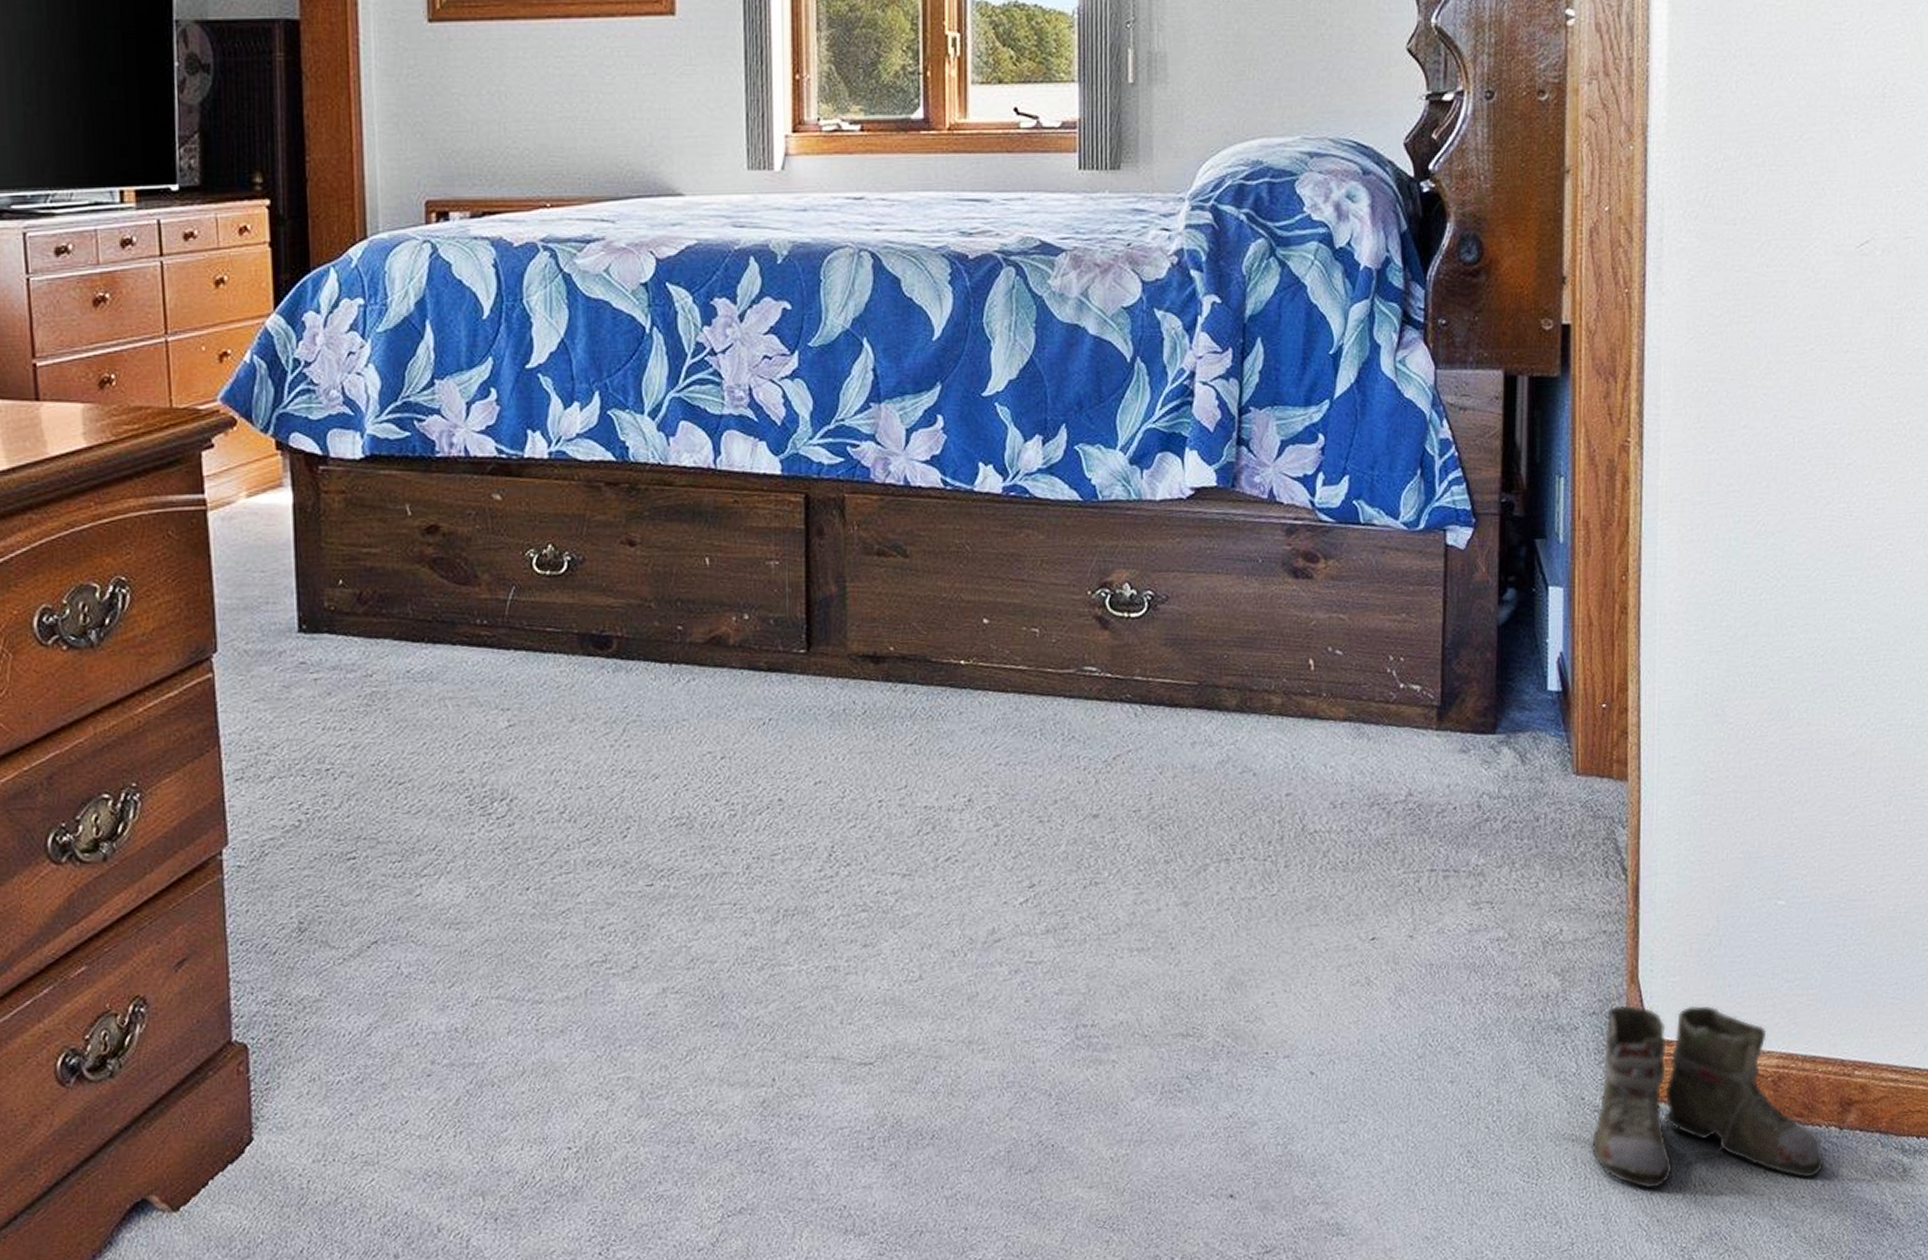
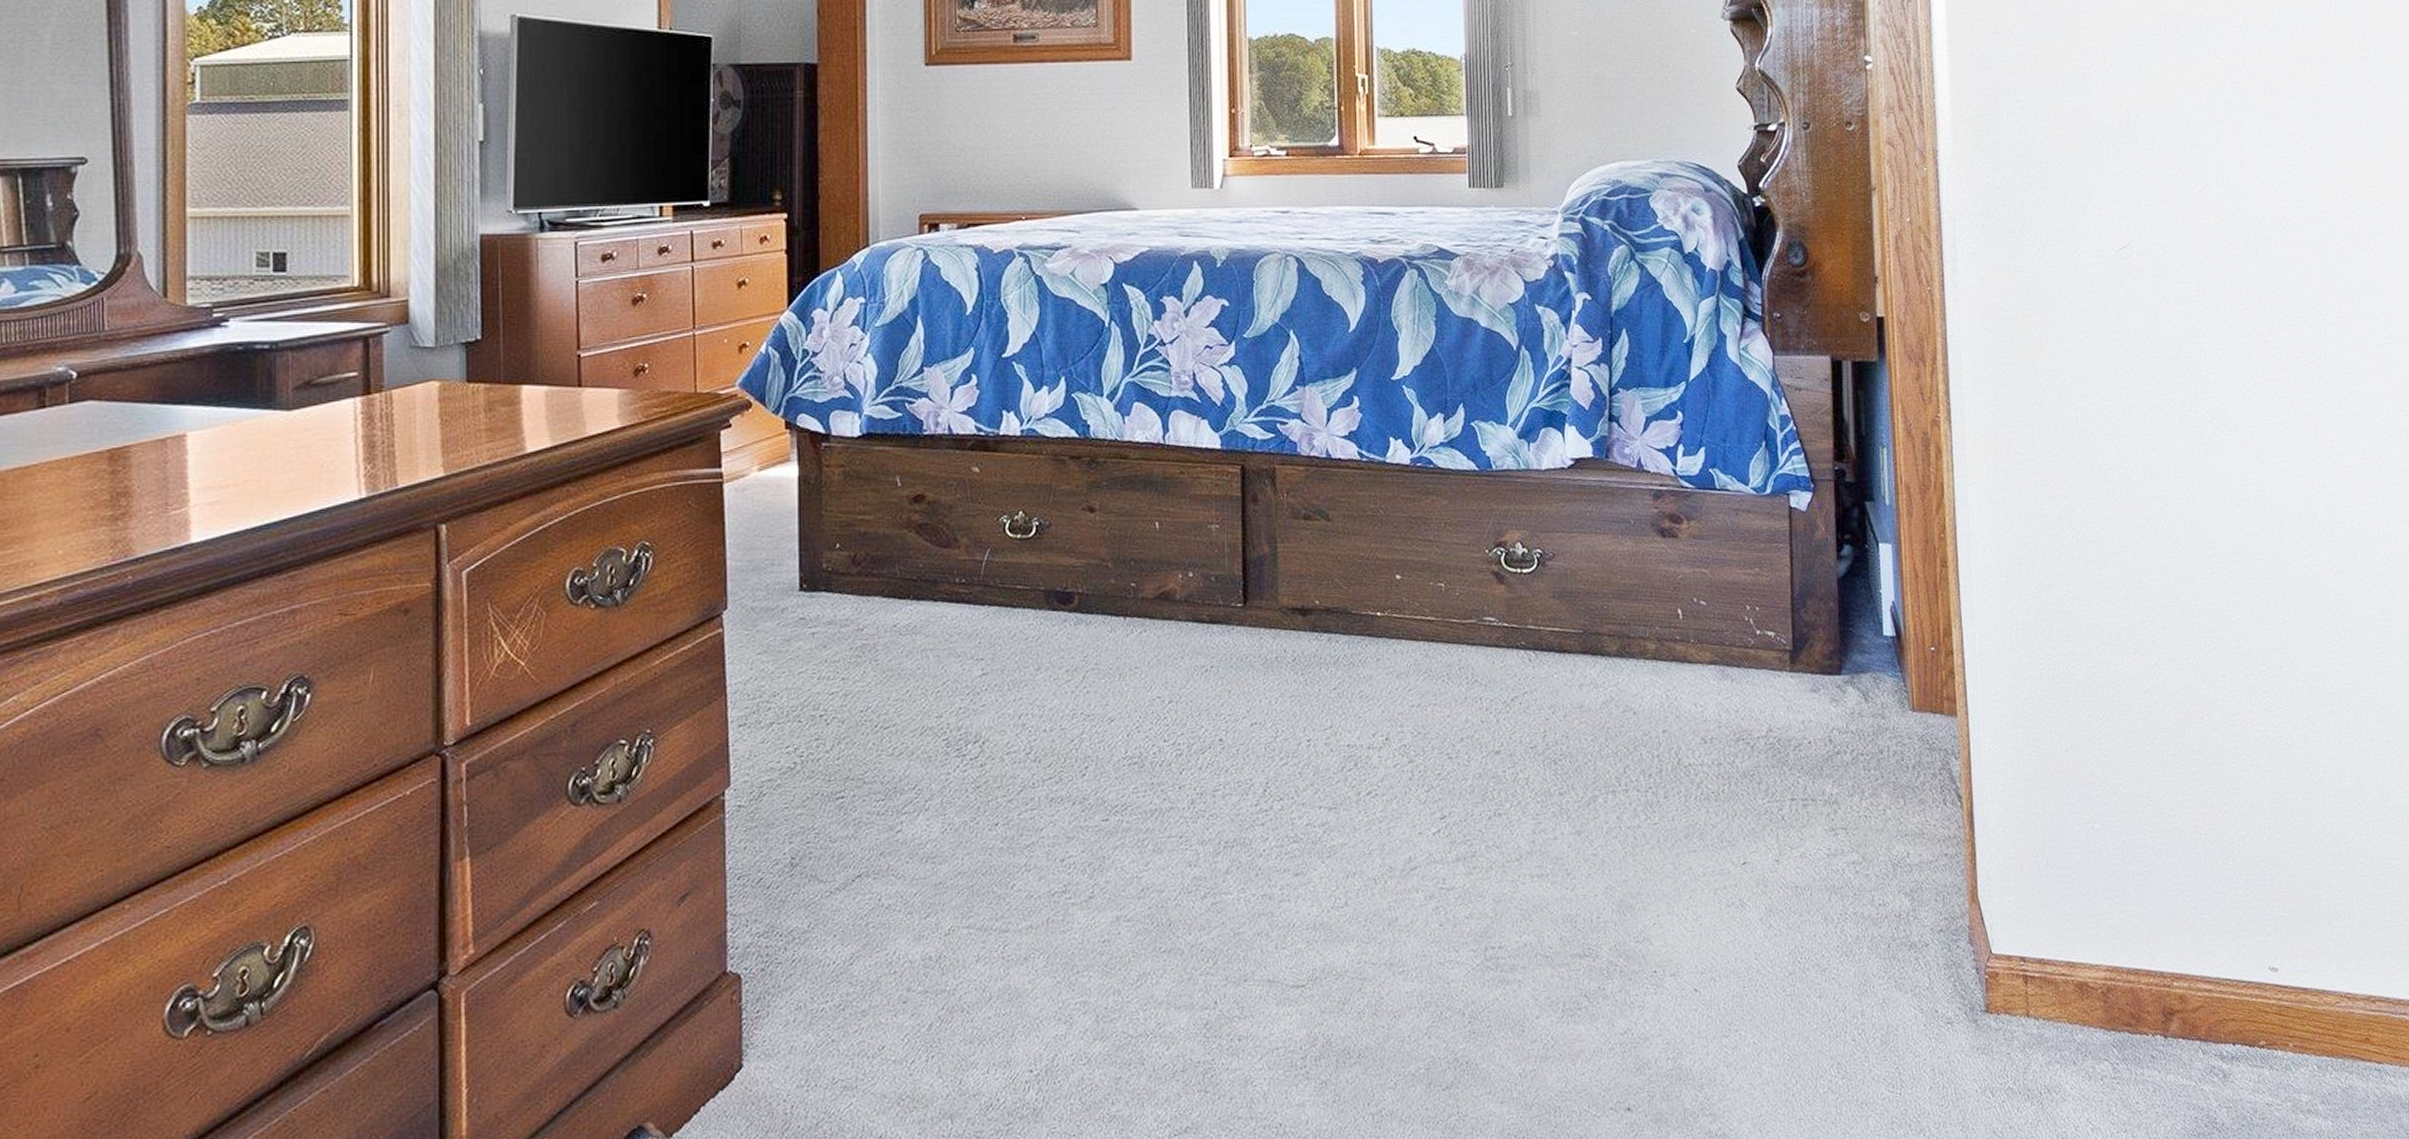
boots: present [1550,1004,1825,1189] -> none [1910,922,2154,1097]

